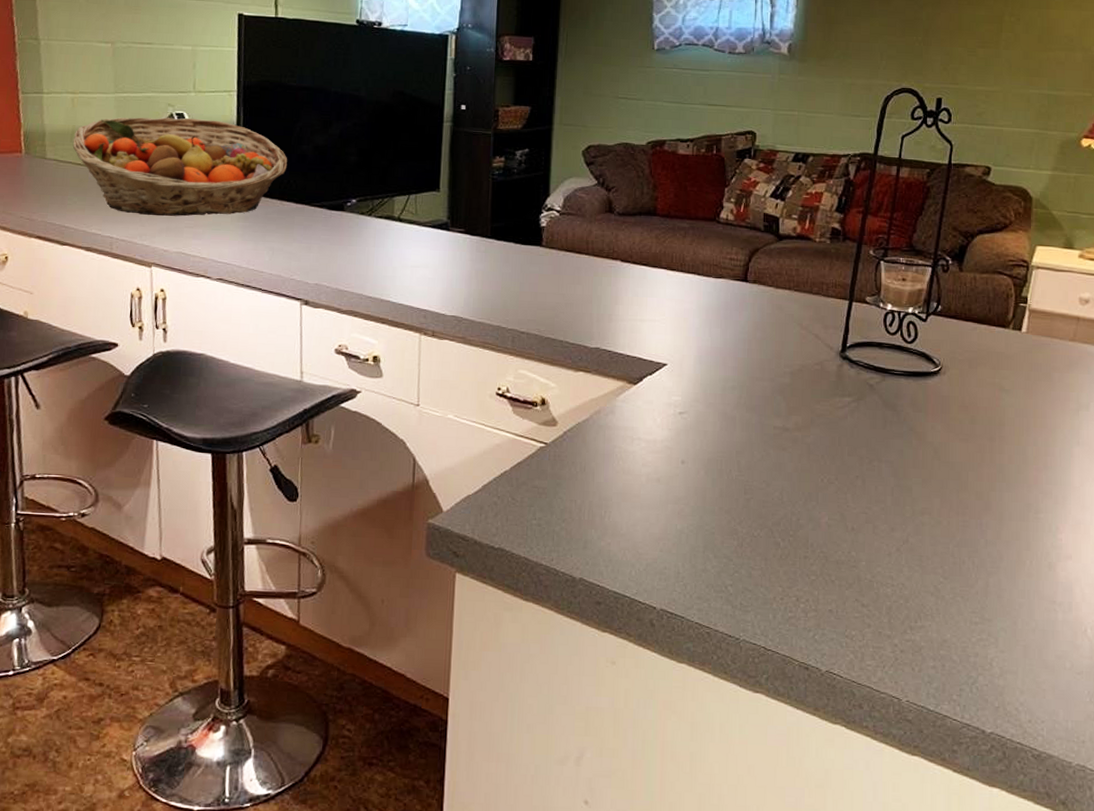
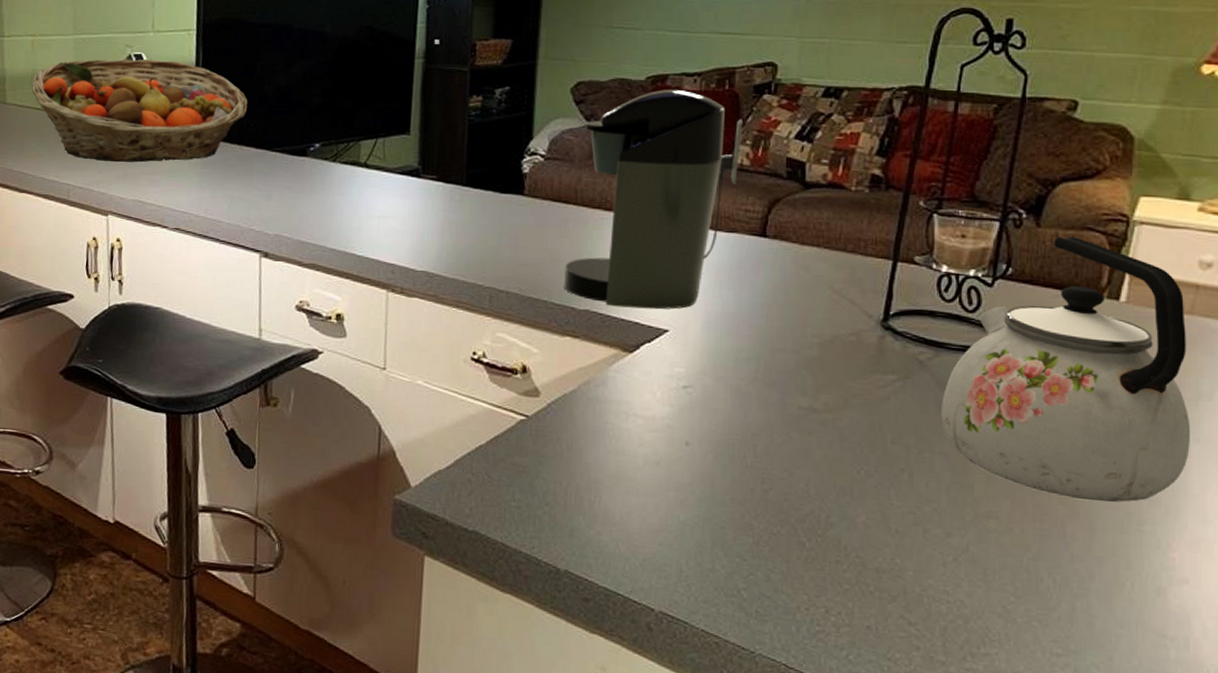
coffee maker: none [577,153,727,346] -> present [564,89,742,310]
kettle: none [887,279,1074,497] -> present [941,236,1191,503]

